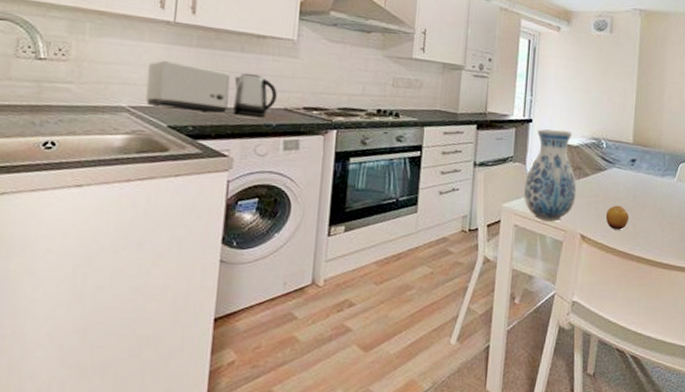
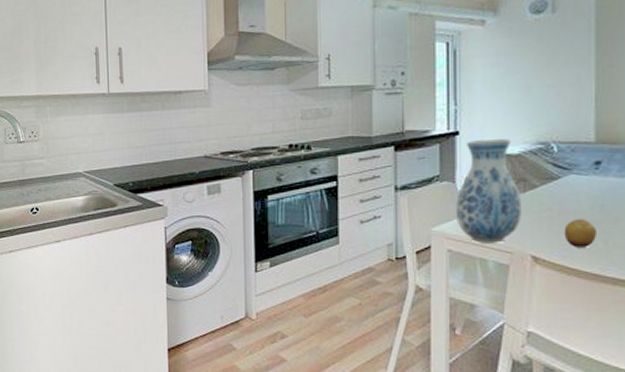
toaster: present [145,60,231,114] -> none [94,128,157,170]
kettle: present [233,73,277,118] -> none [160,127,197,168]

